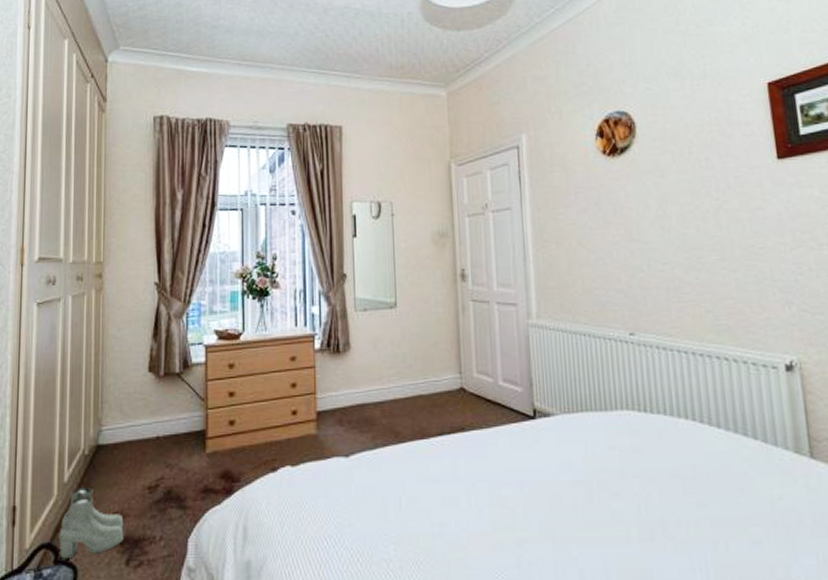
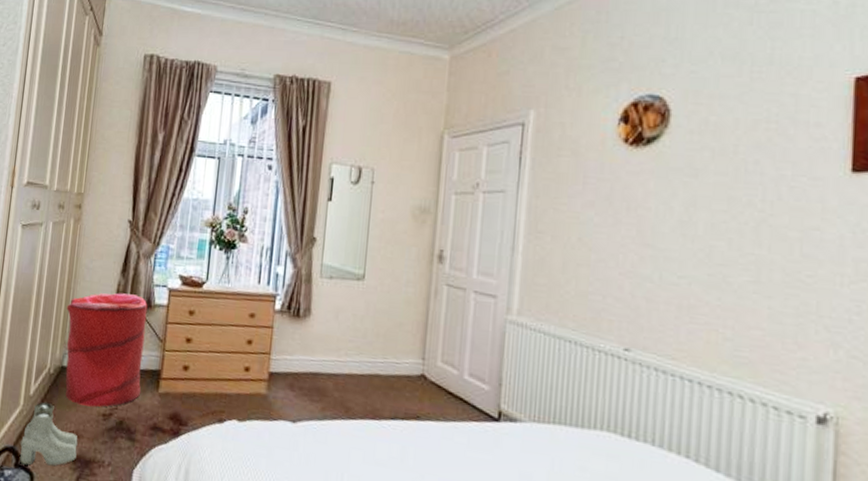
laundry hamper: none [97,357,188,482] -> present [65,293,148,407]

